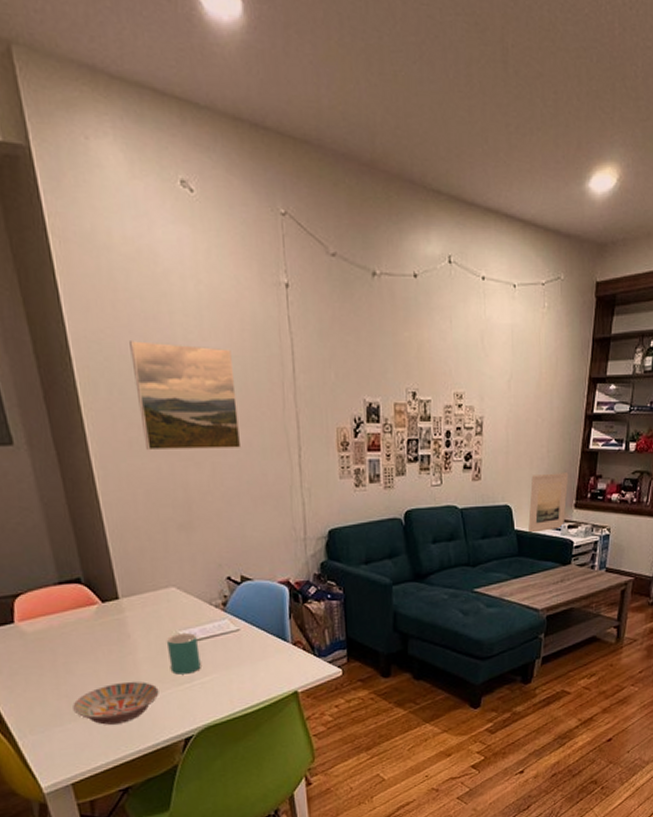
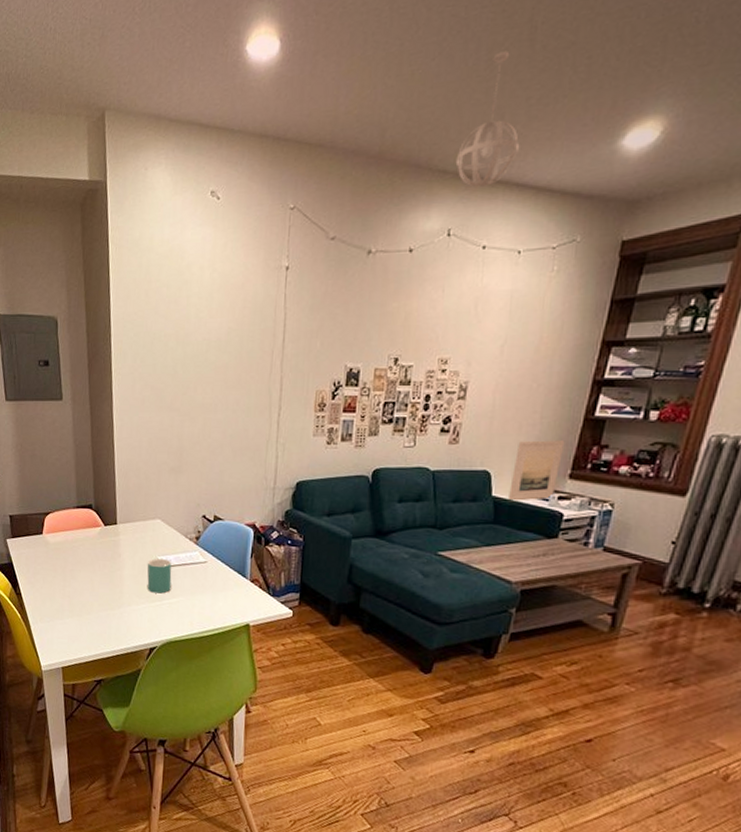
bowl: present [73,681,159,725] -> none [72,592,136,626]
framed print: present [129,341,242,451] -> none [153,320,233,408]
pendant light: none [448,68,505,213] -> present [455,50,520,187]

